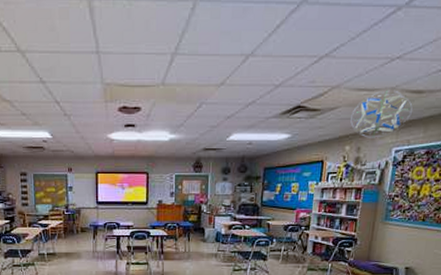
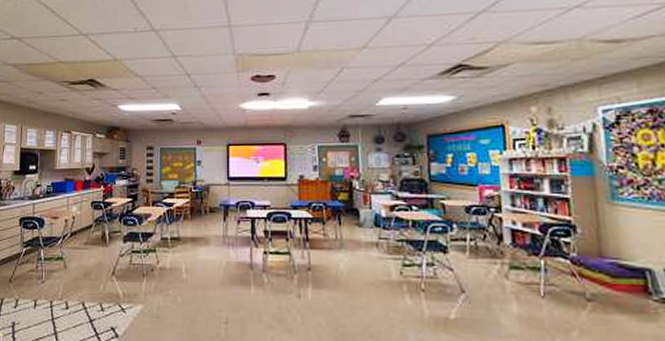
hanging mobile: present [350,90,413,138] -> none [530,41,614,97]

